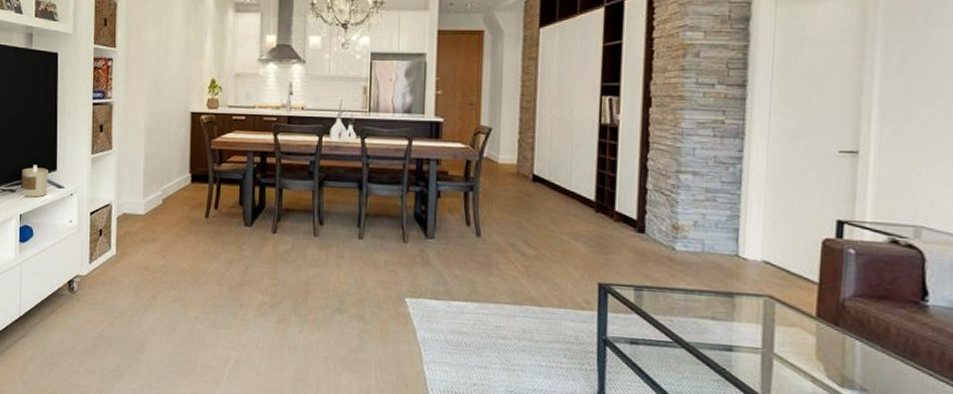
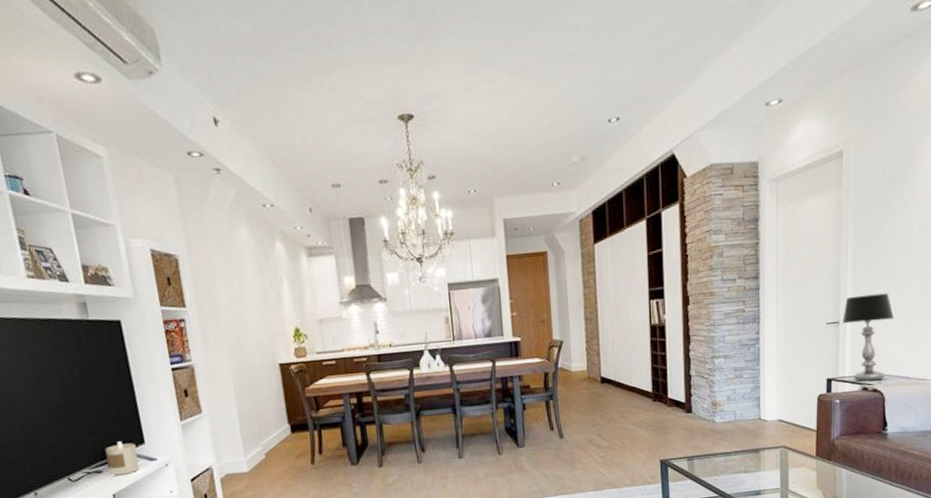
table lamp: none [863,122,942,234] -> present [842,293,894,382]

